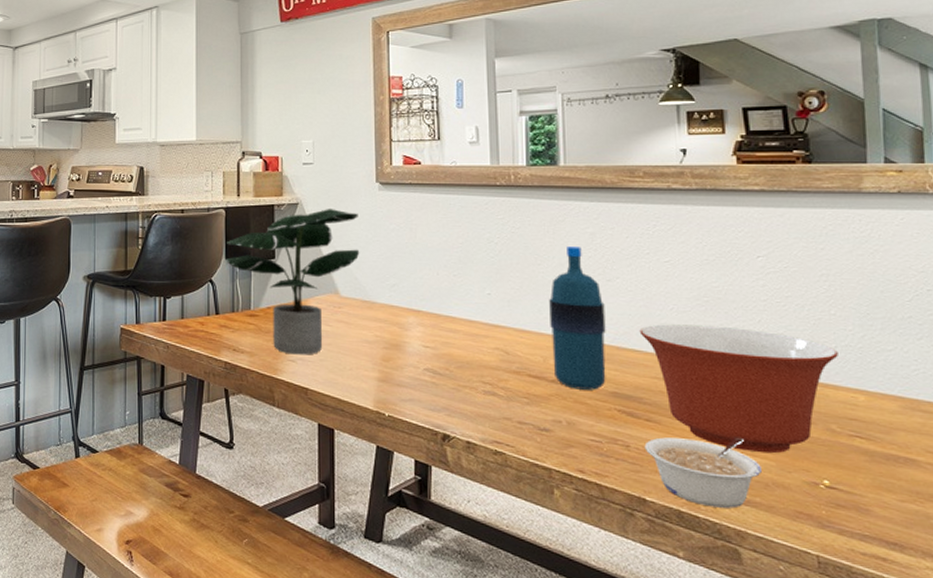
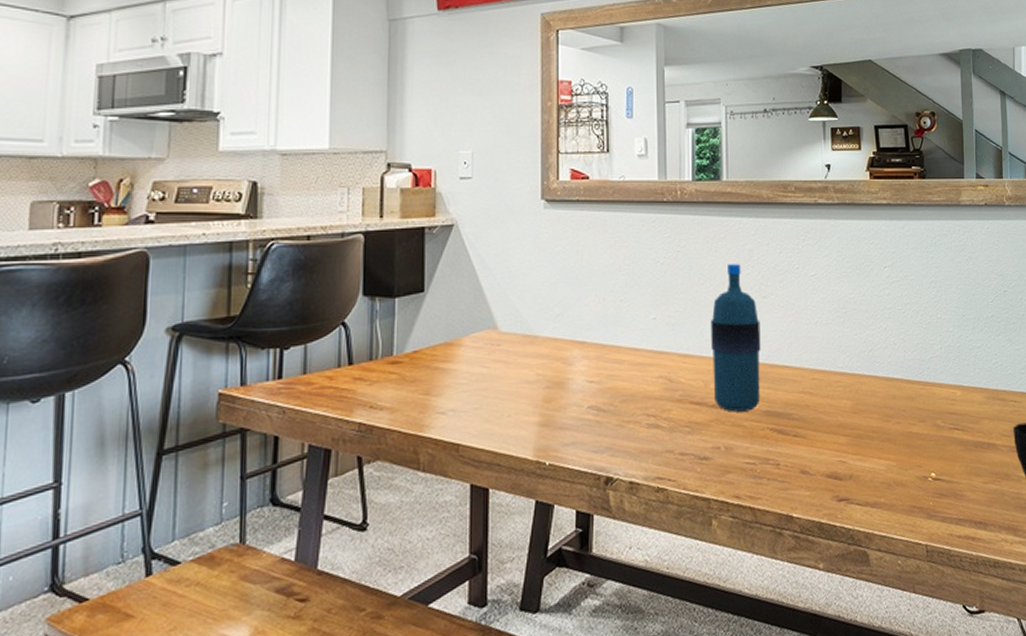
potted plant: present [226,209,360,355] -> none [363,231,522,406]
mixing bowl: present [639,324,838,454] -> none [789,336,943,455]
legume: present [644,437,762,509] -> none [792,442,886,514]

